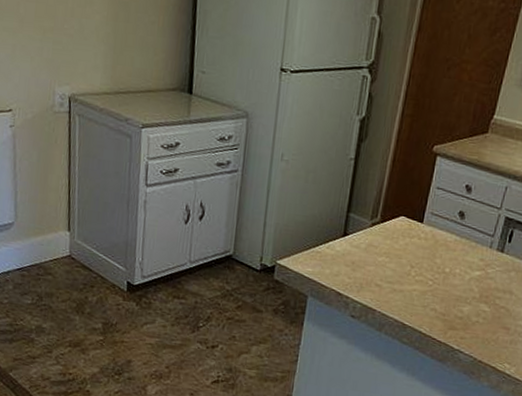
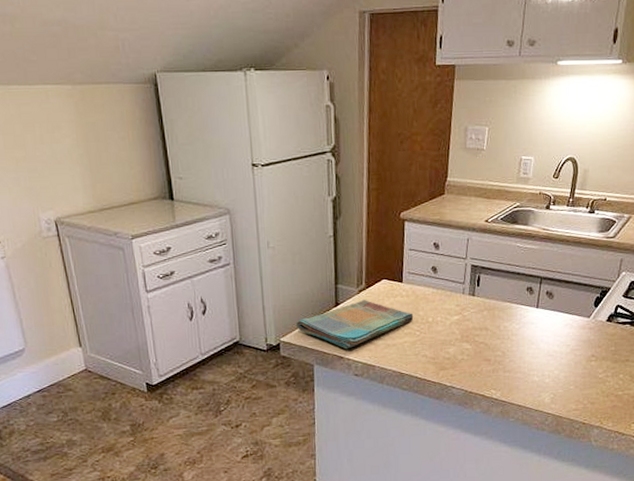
dish towel: none [296,234,429,286] -> present [296,300,414,349]

